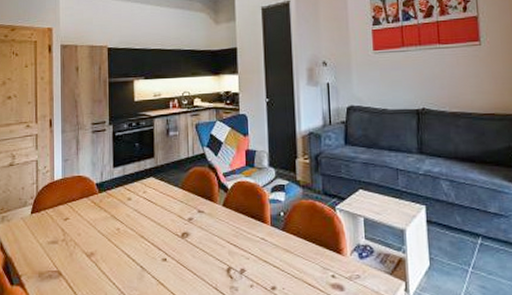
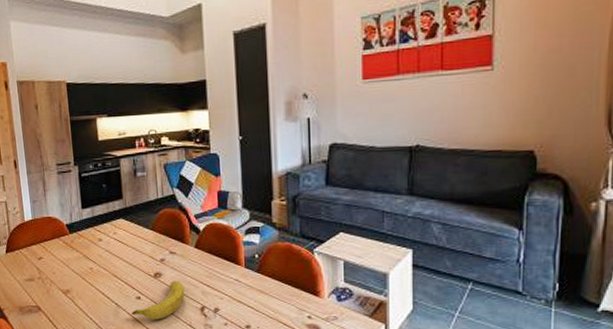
fruit: none [157,241,211,283] -> present [132,281,185,319]

